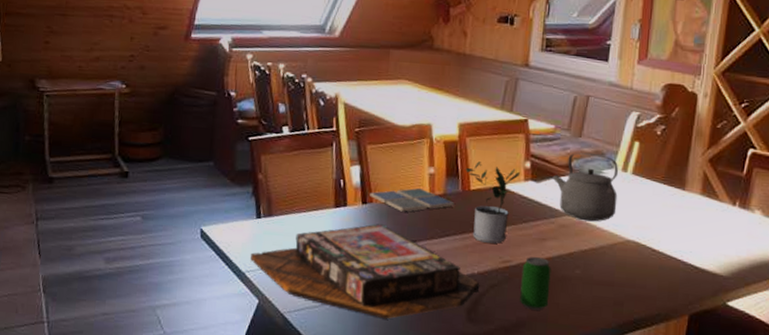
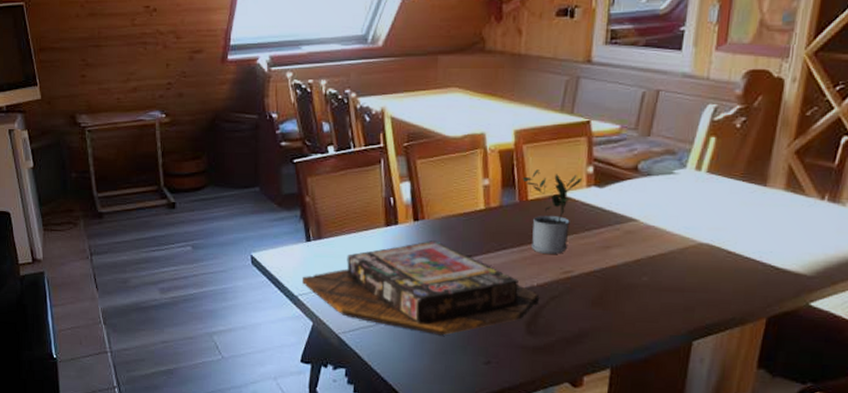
drink coaster: present [370,187,455,212] -> none [421,201,511,227]
beverage can: present [520,257,551,310] -> none [582,266,616,320]
tea kettle: present [552,152,618,222] -> none [617,152,691,226]

